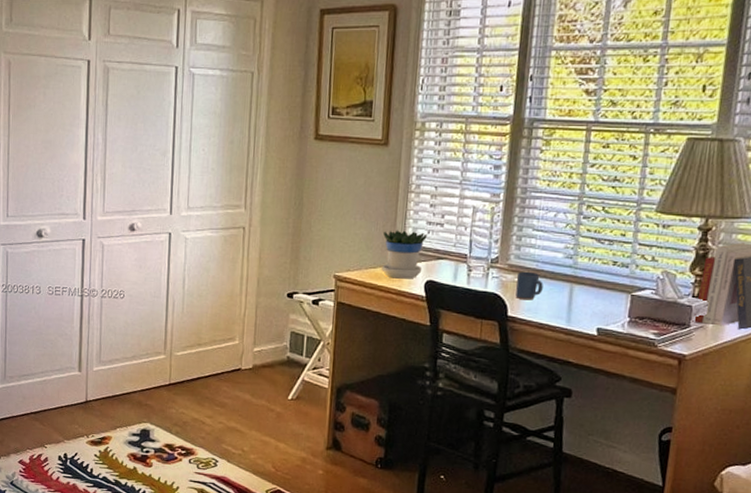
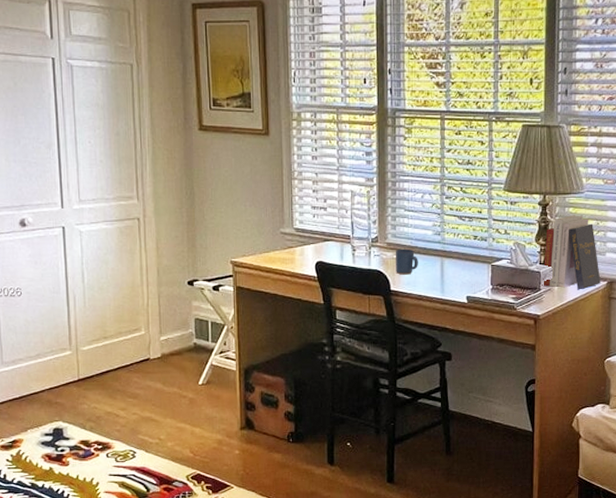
flowerpot: present [382,230,427,279] -> none [273,215,313,261]

